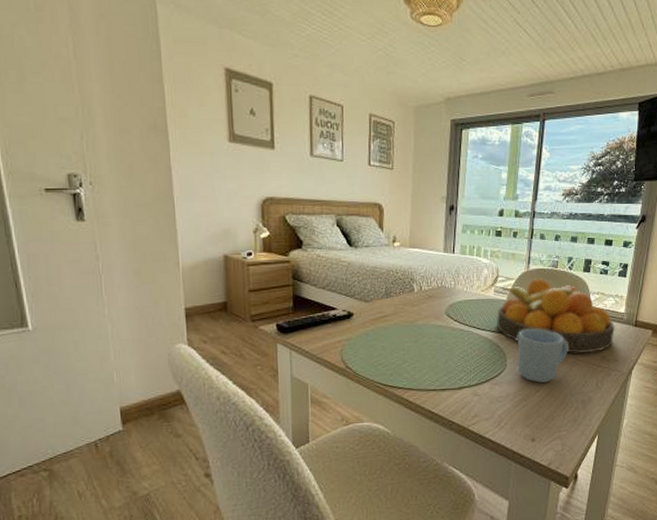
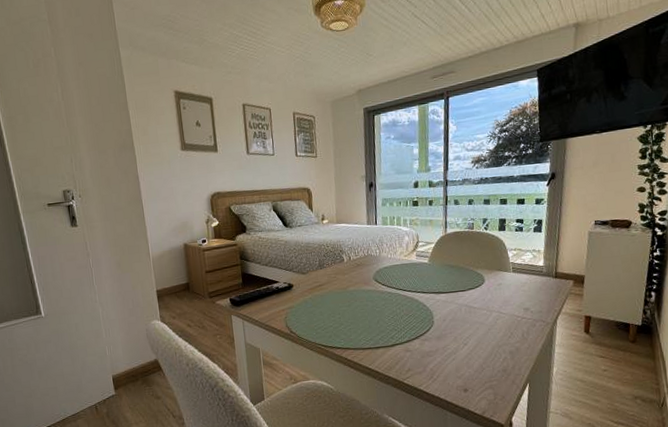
fruit bowl: present [497,279,616,353] -> none [420,240,536,308]
mug: present [518,328,568,383] -> none [442,286,491,337]

